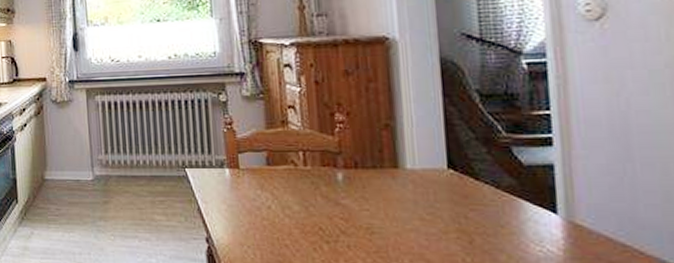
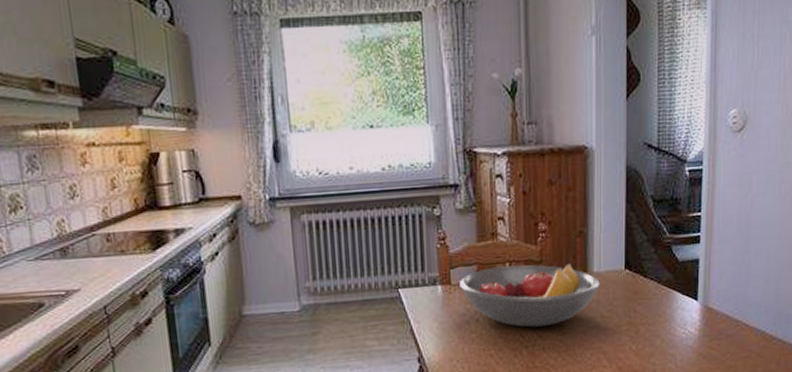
fruit bowl: none [247,155,416,222] -> present [458,263,600,327]

